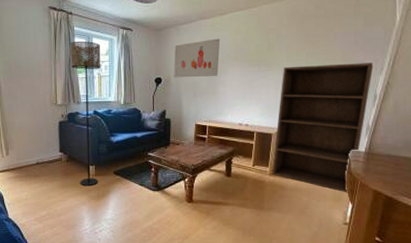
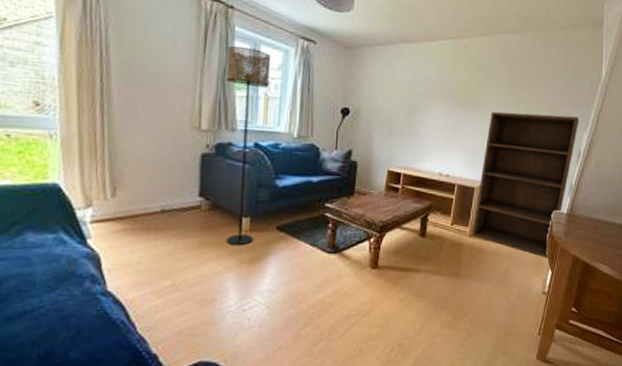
wall art: present [174,38,220,78] -> none [365,68,424,114]

